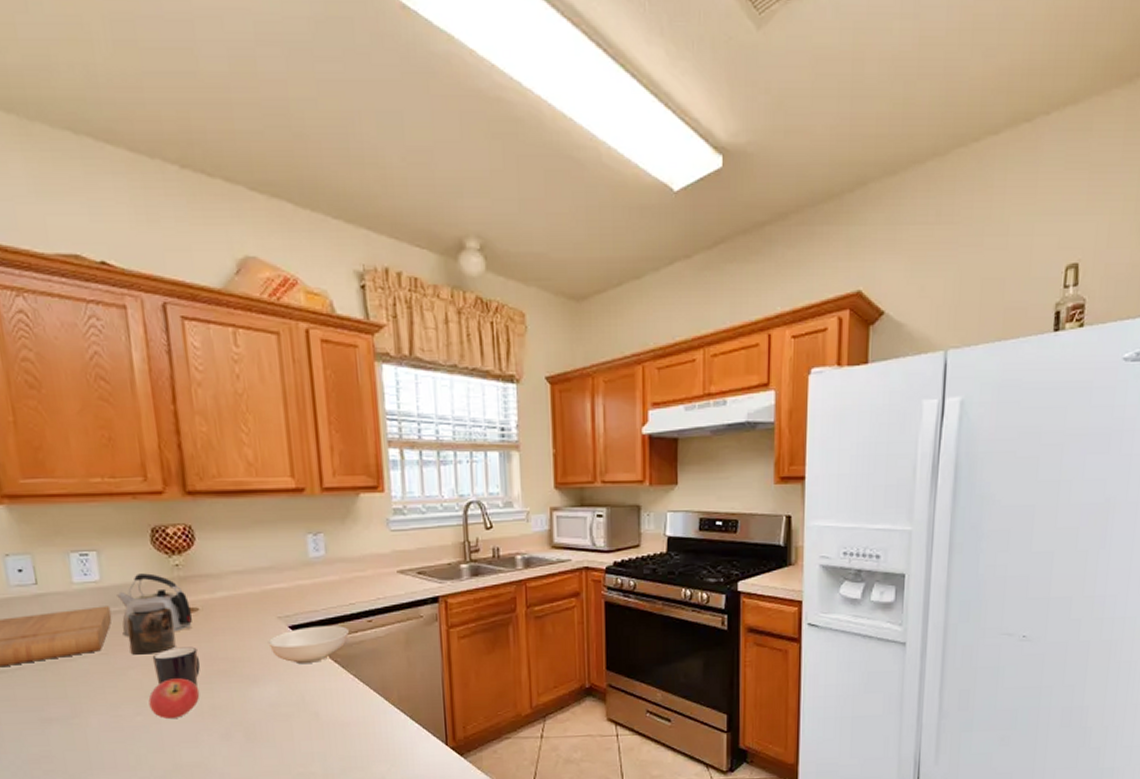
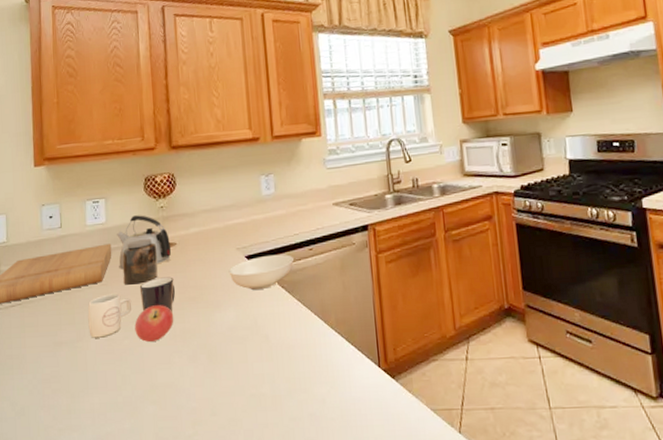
mug: none [83,664,143,714] -> present [88,293,132,338]

